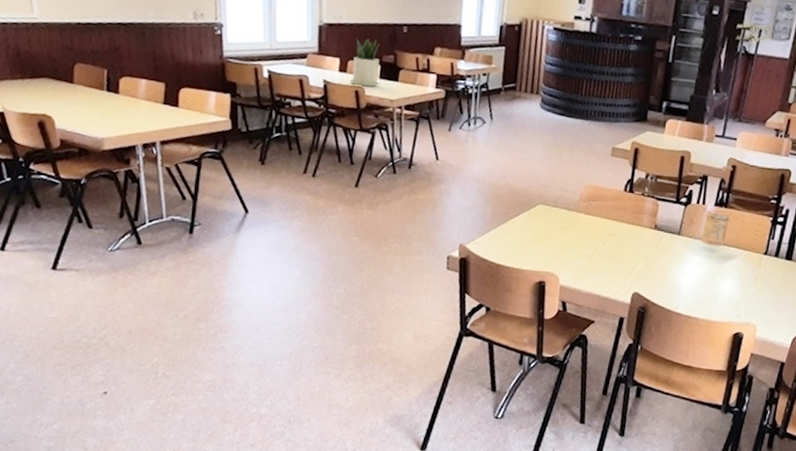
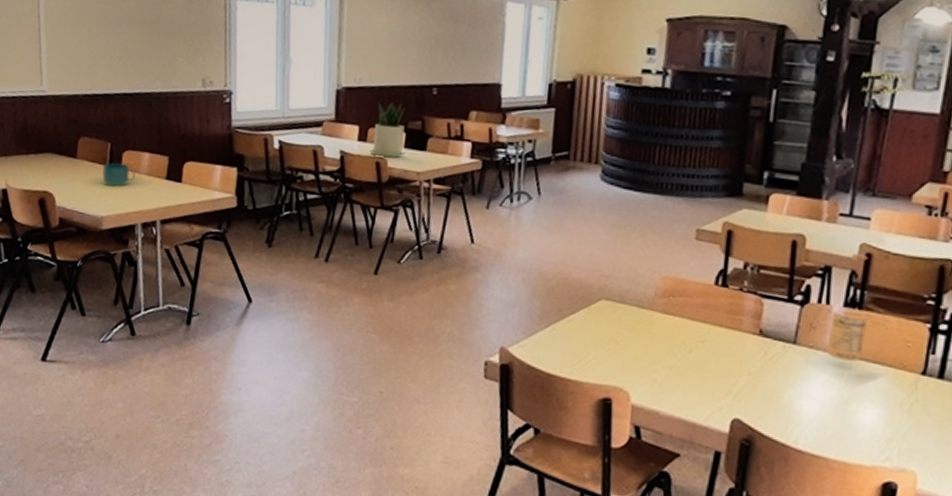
cup: none [100,88,133,111] -> present [102,163,136,187]

